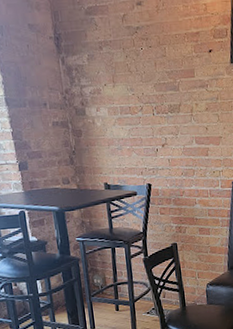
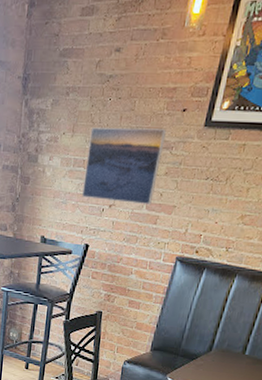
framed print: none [130,70,200,142] -> present [82,127,166,206]

